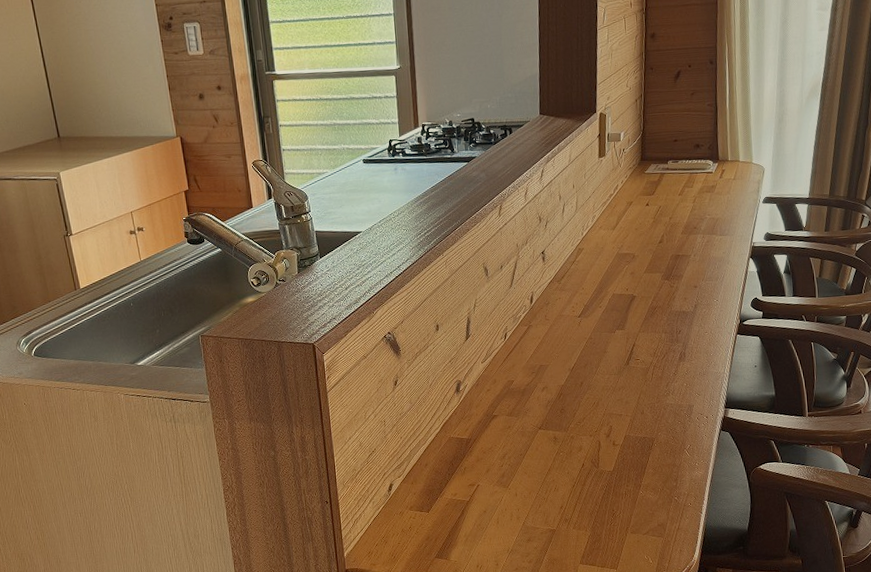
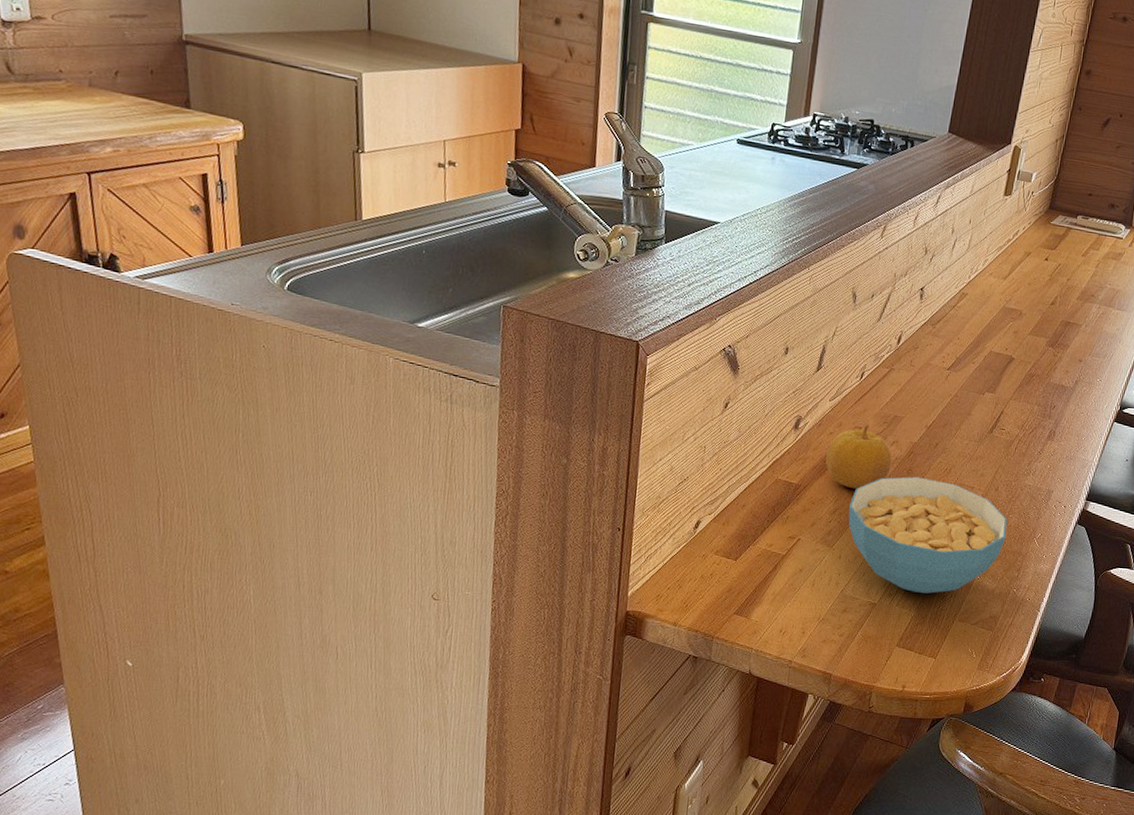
fruit: none [487,376,546,435] -> present [825,424,892,490]
cereal bowl: none [515,414,659,515] -> present [848,476,1007,594]

